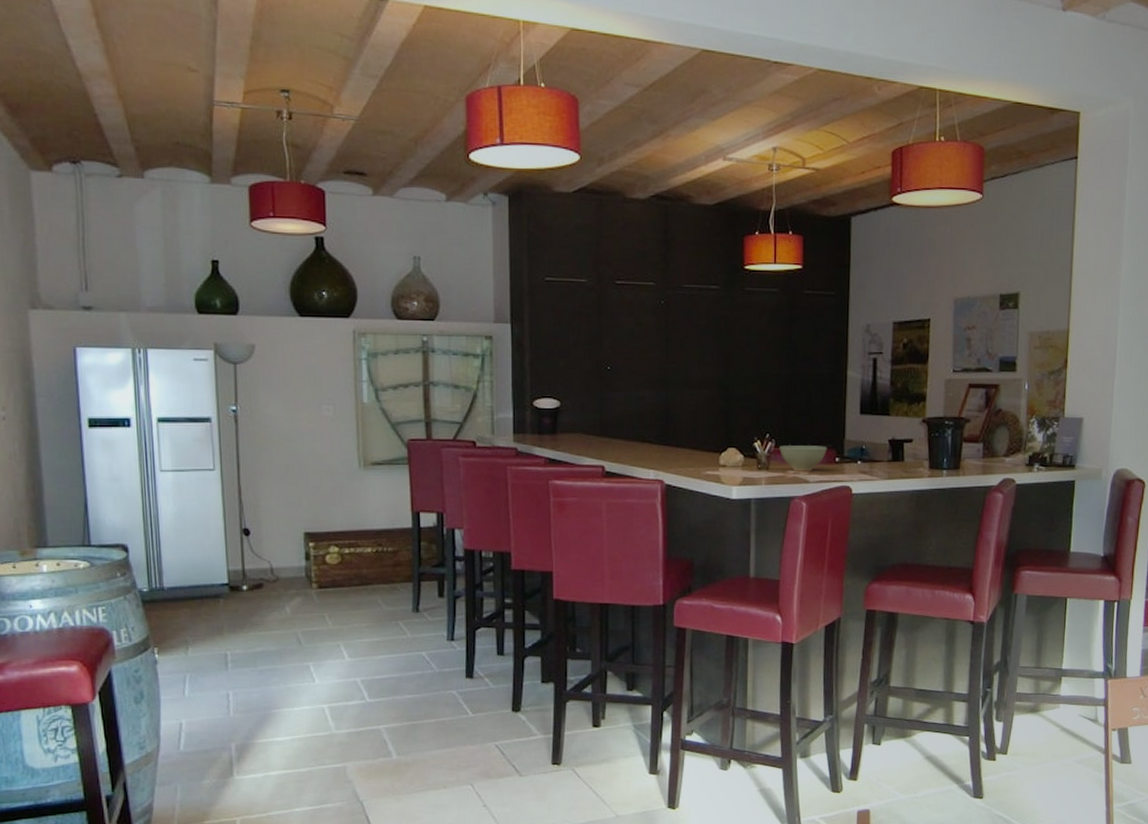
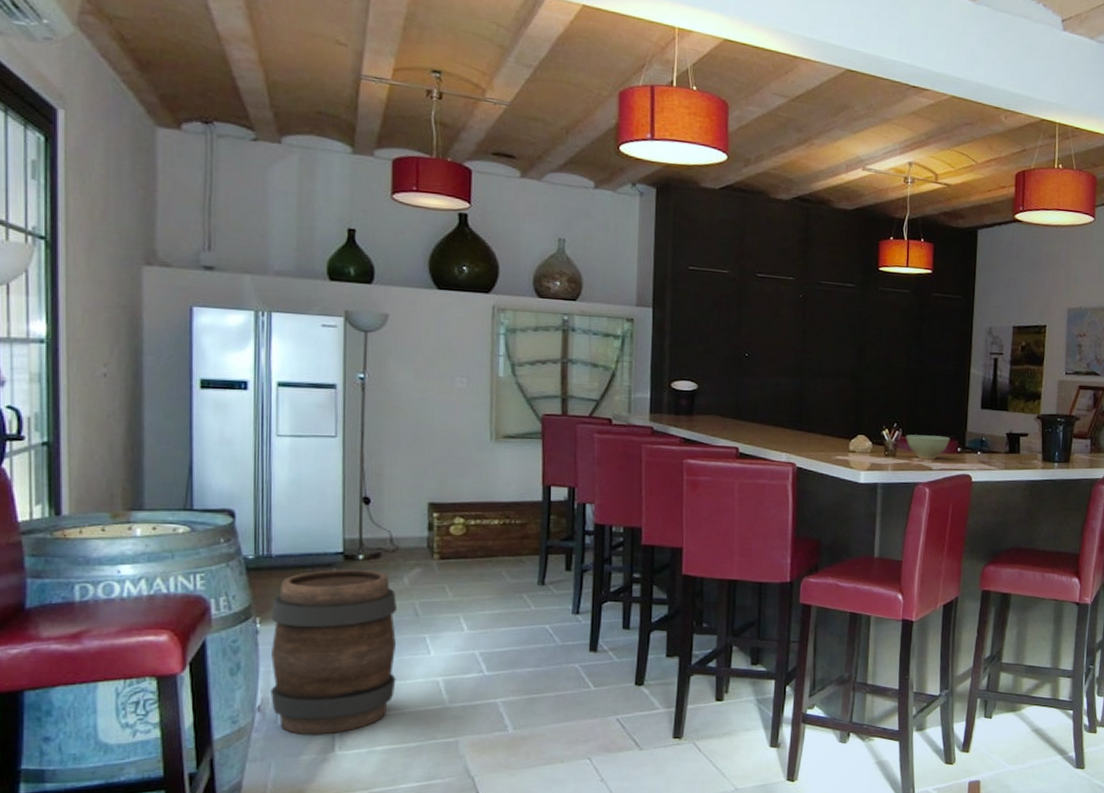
wooden barrel: none [167,601,285,761] -> present [271,570,397,735]

